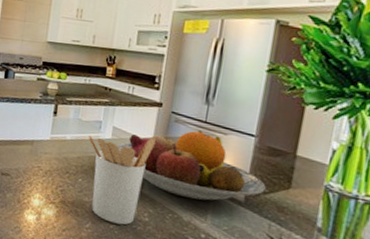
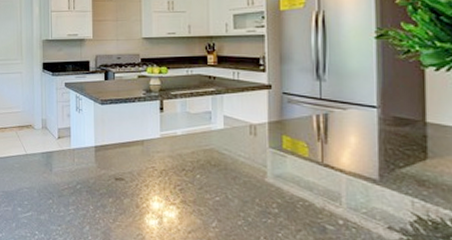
utensil holder: present [88,135,156,225] -> none [199,122,271,220]
fruit bowl: present [117,130,266,201] -> none [231,109,400,184]

